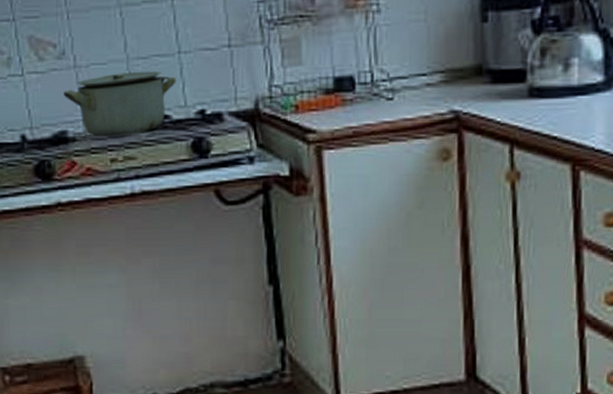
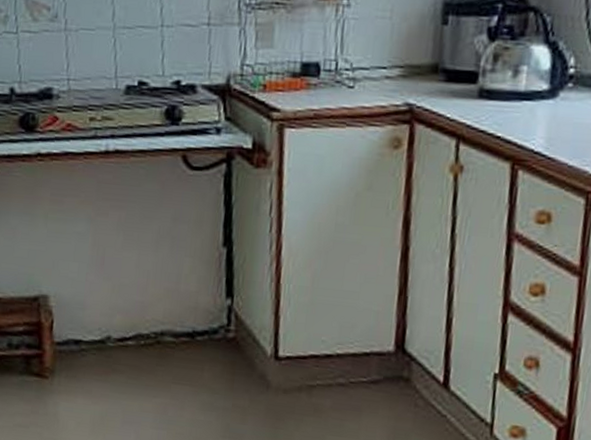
cooking pot: present [64,70,177,137] -> none [52,39,158,98]

